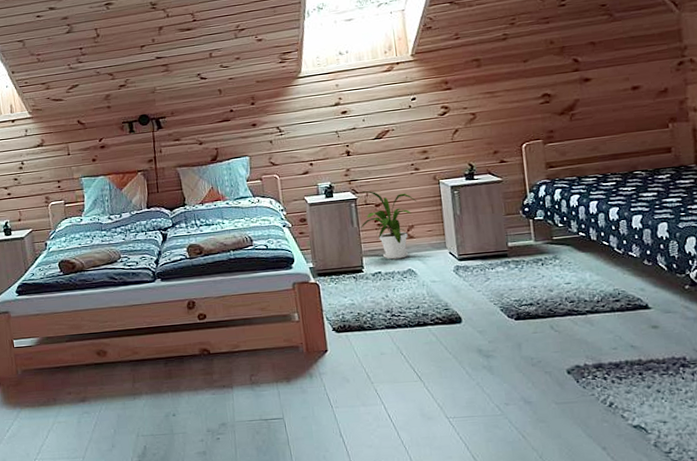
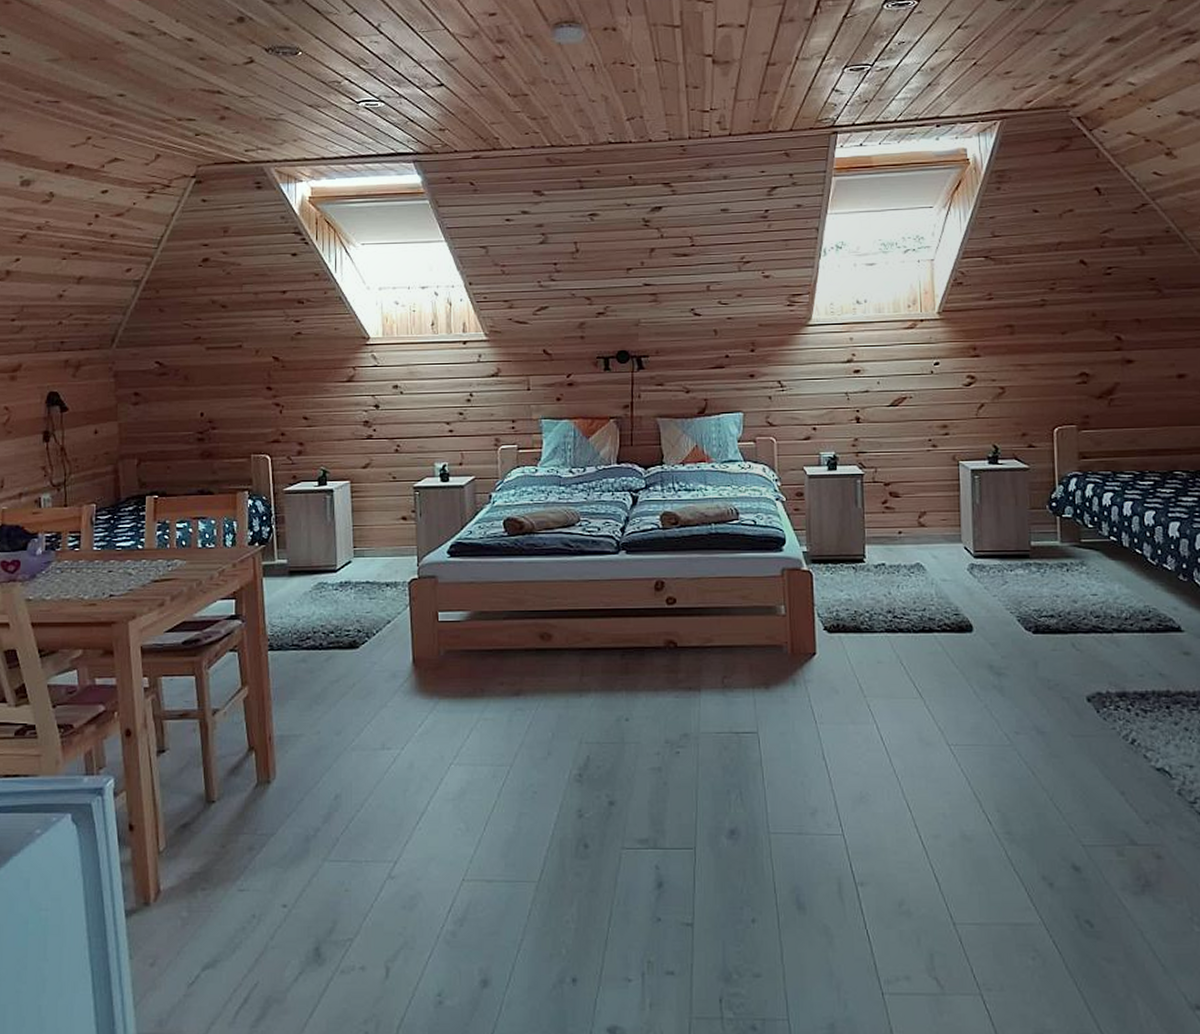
house plant: present [361,191,417,260] -> none [866,467,932,550]

